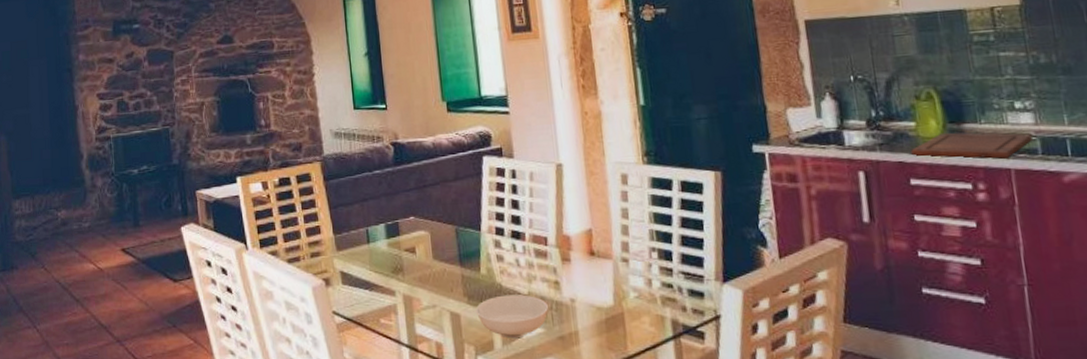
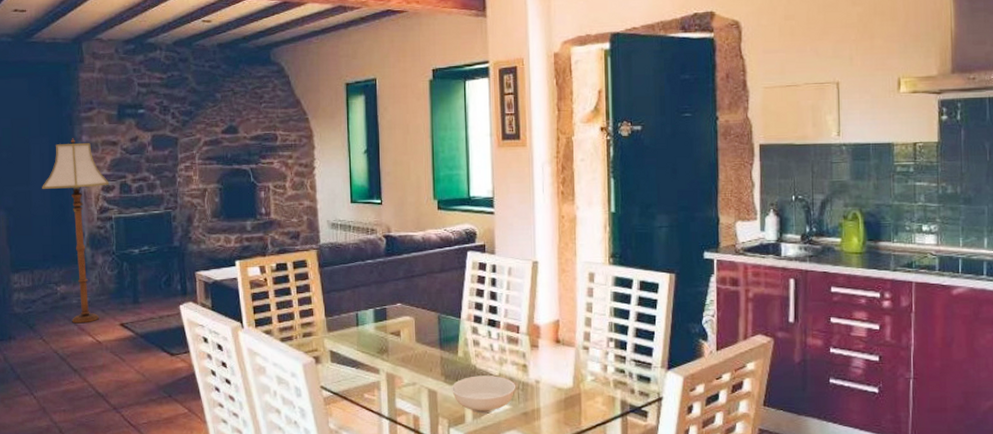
floor lamp: none [41,57,107,250] -> present [42,138,109,324]
cutting board: present [911,132,1033,159] -> none [834,248,933,273]

